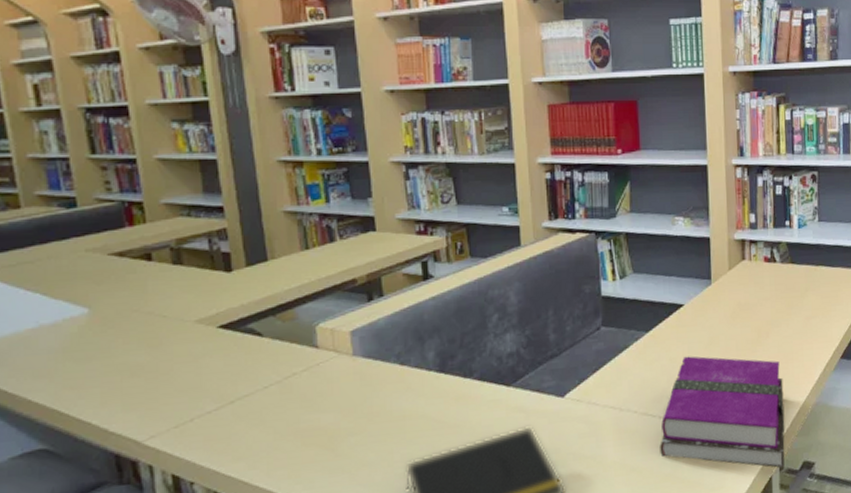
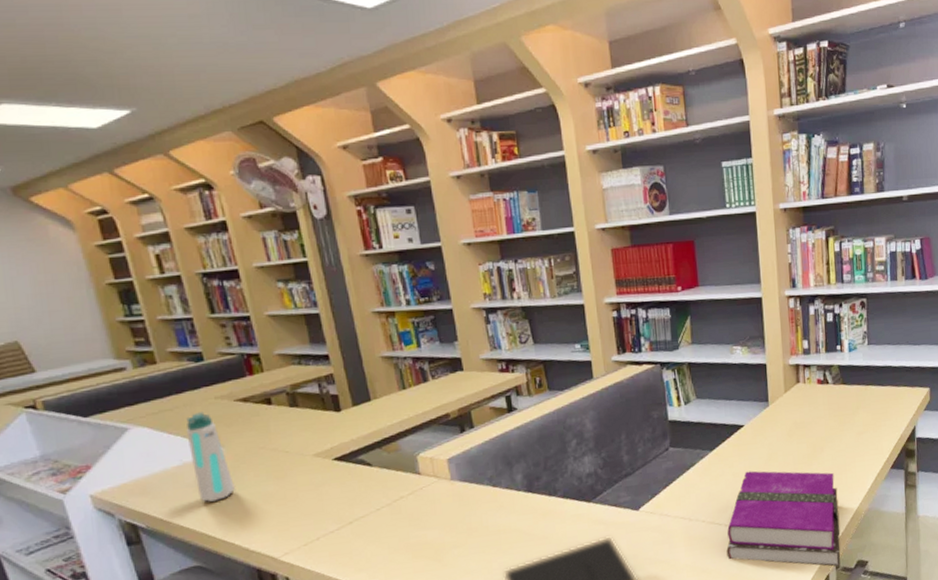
water bottle: none [47,266,98,373] -> present [186,412,235,502]

